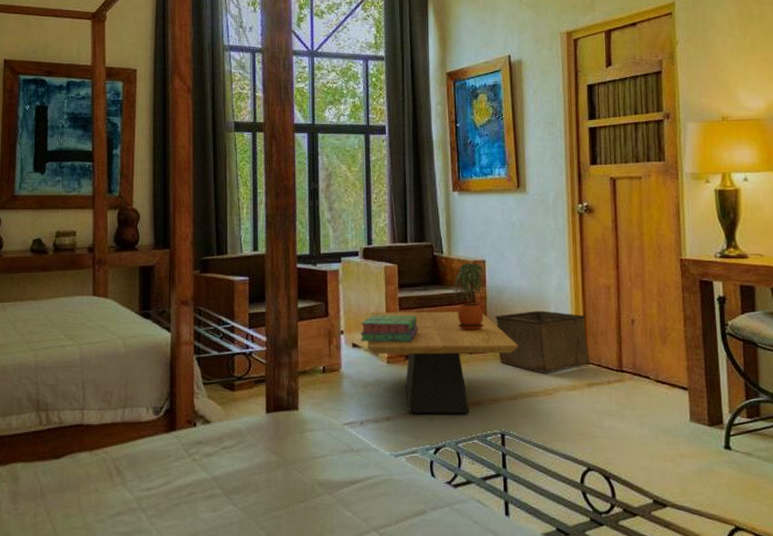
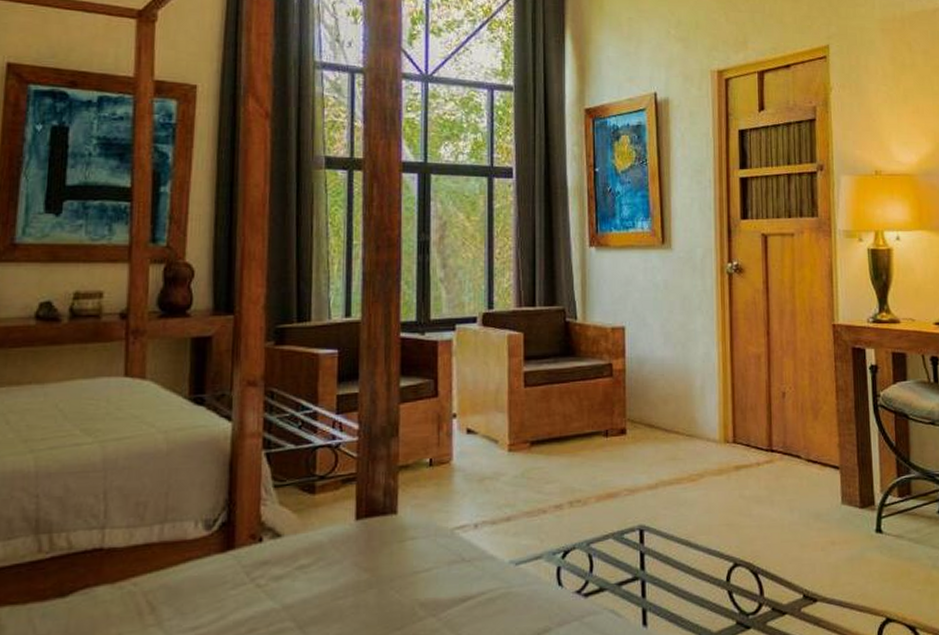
stack of books: present [360,315,419,342] -> none [476,393,547,427]
coffee table: present [367,311,518,414] -> none [484,387,660,511]
potted plant: present [453,263,484,331] -> none [587,330,623,410]
storage bin: present [495,311,590,373] -> none [635,384,738,456]

